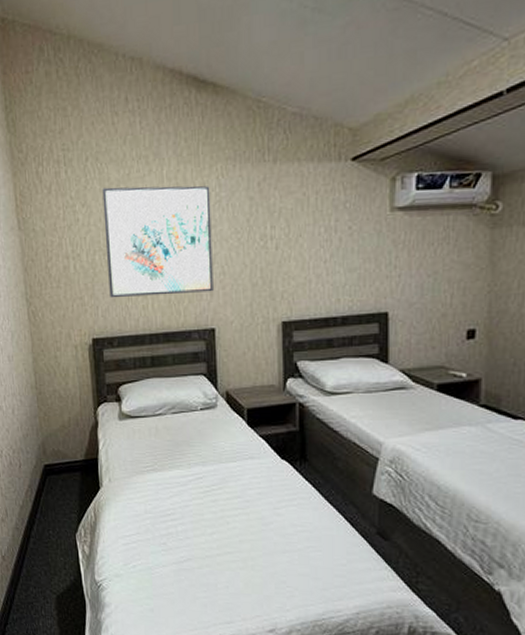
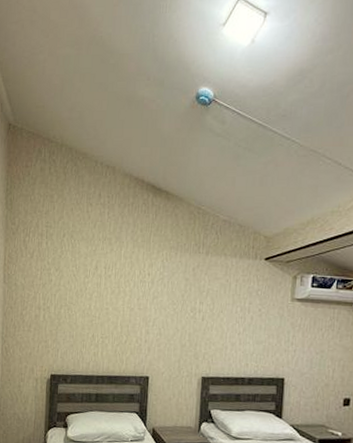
wall art: present [102,185,214,298] -> none [69,258,156,348]

